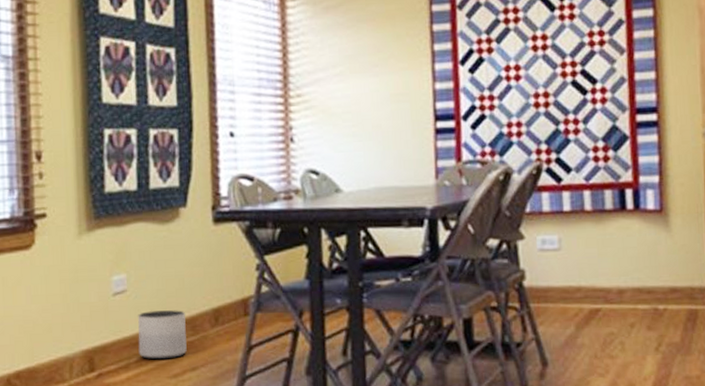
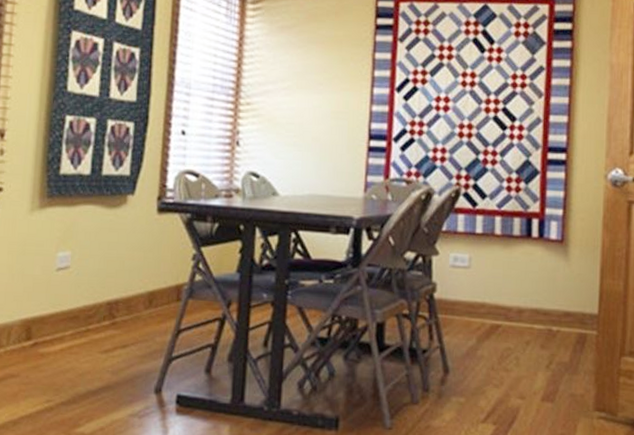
planter: present [138,310,187,360] -> none [74,288,122,335]

